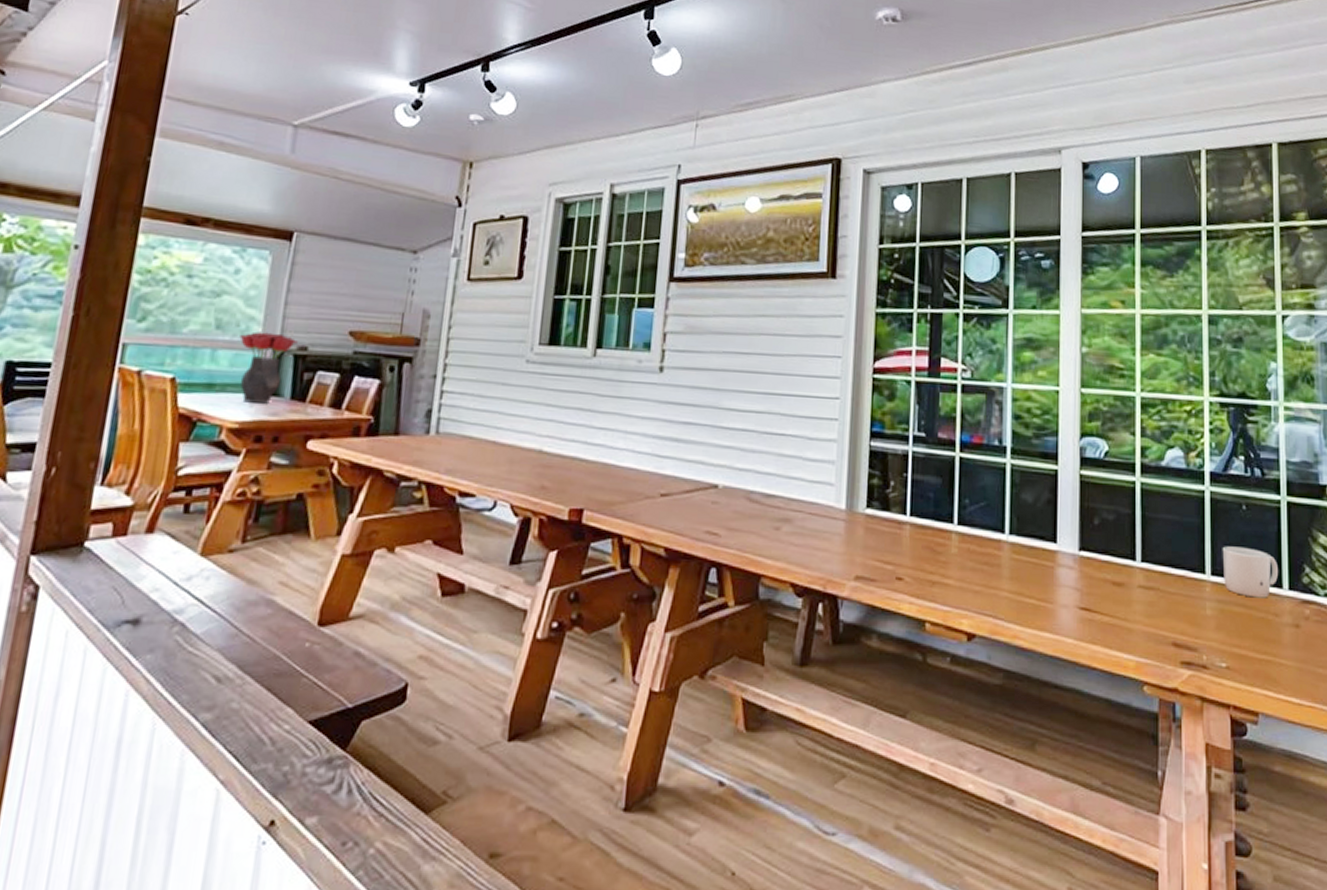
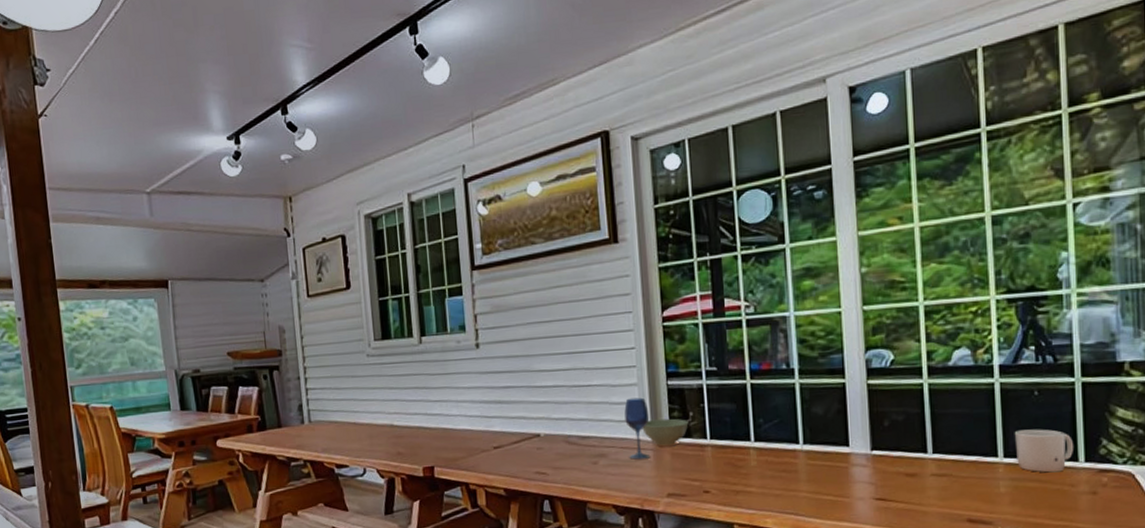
bouquet: present [239,331,299,404] -> none [149,362,193,418]
wineglass: none [817,456,846,531] -> present [624,397,650,460]
bowl: none [836,484,889,521] -> present [642,418,689,448]

